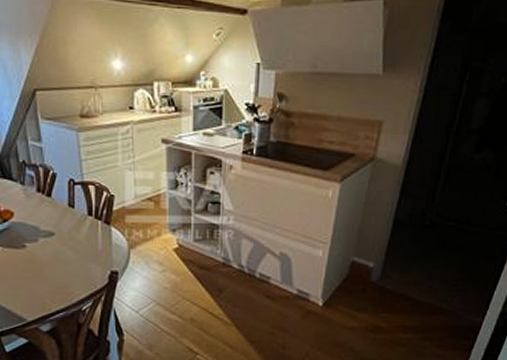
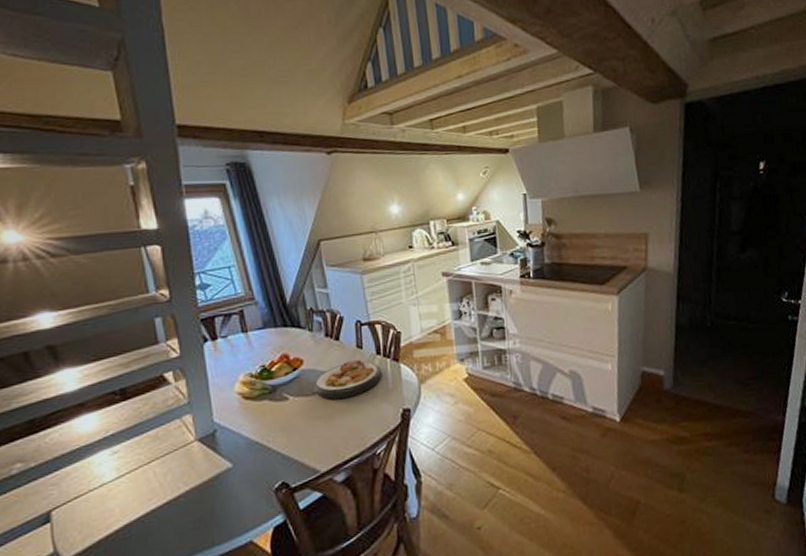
plate: none [23,218,91,254] -> present [313,359,381,399]

